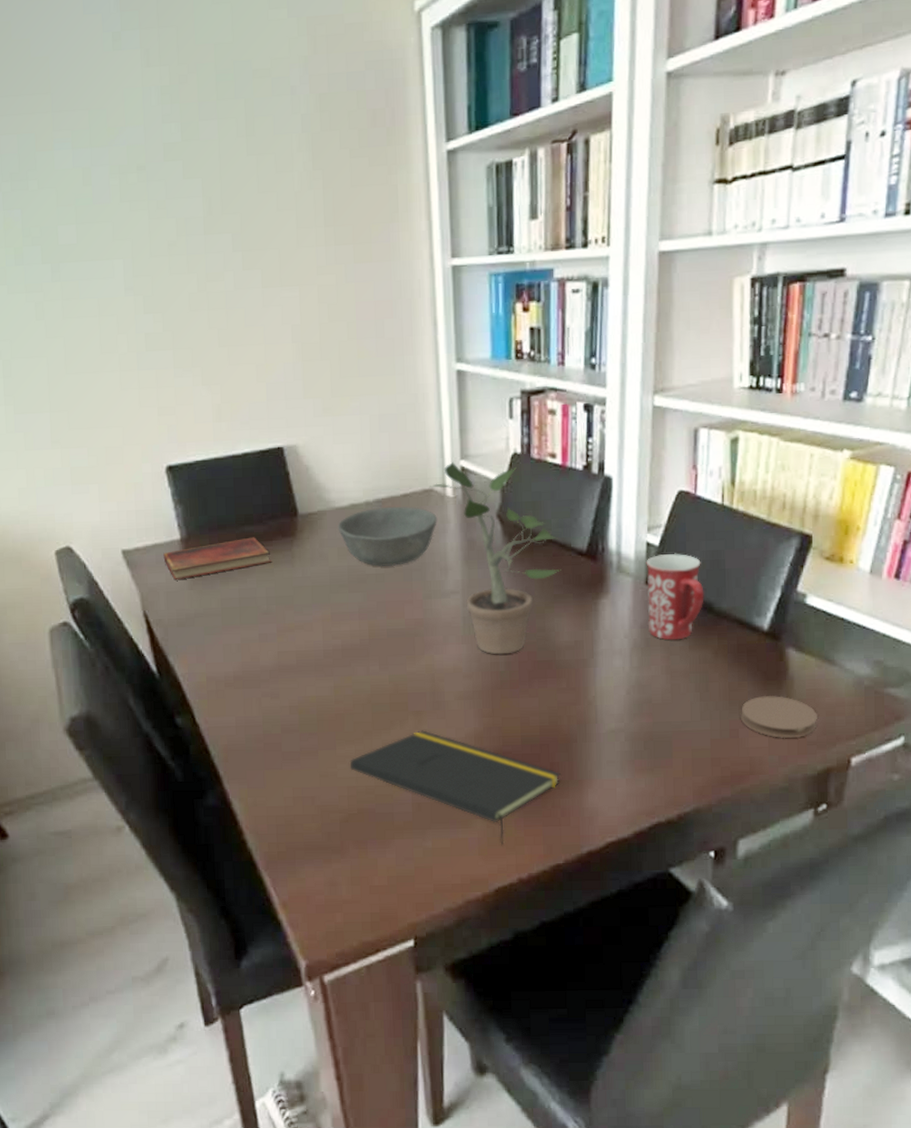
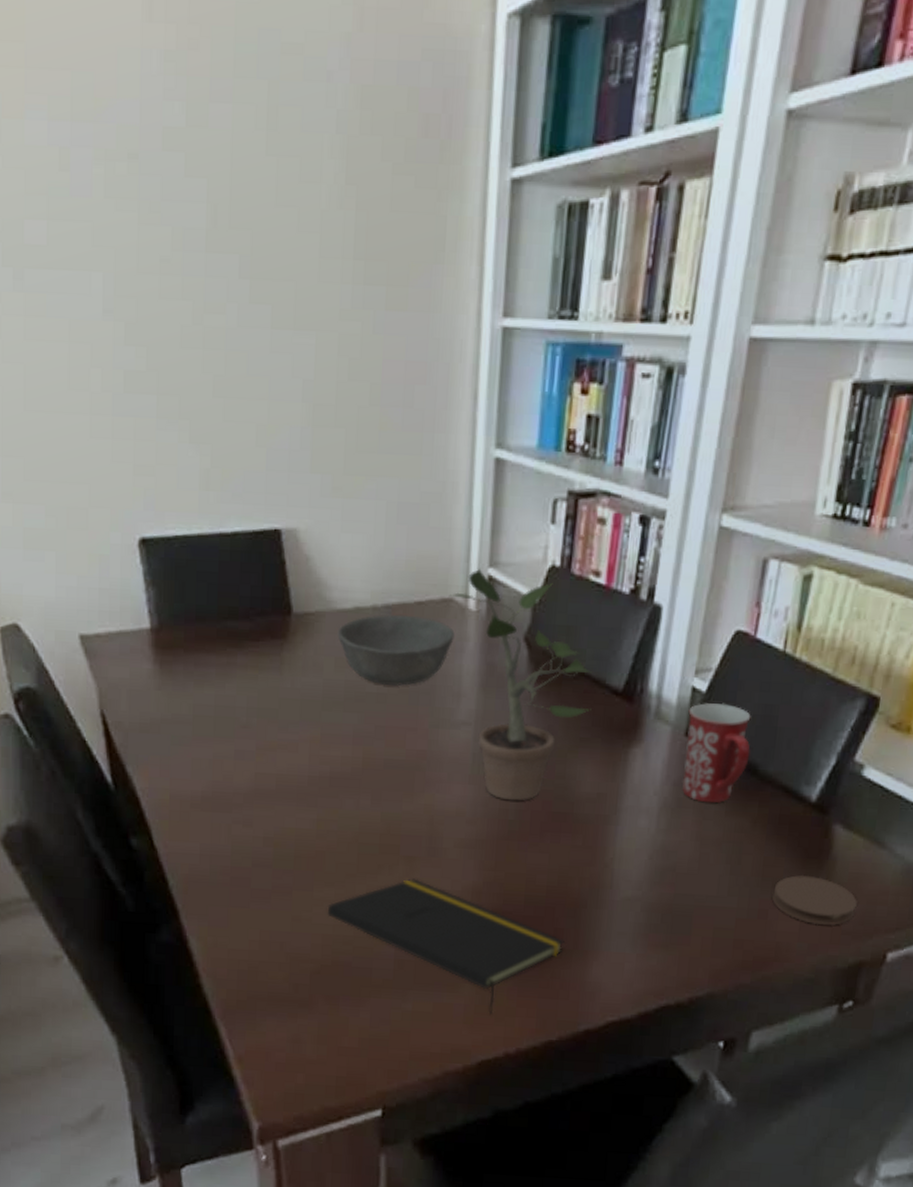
diary: present [163,537,271,581] -> none [128,634,256,678]

